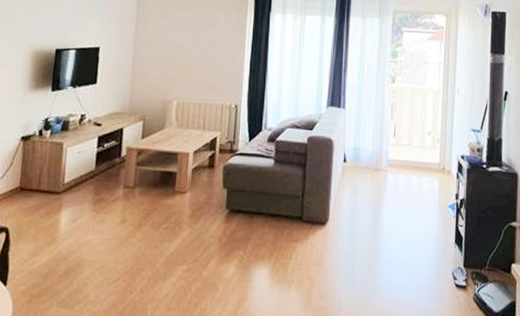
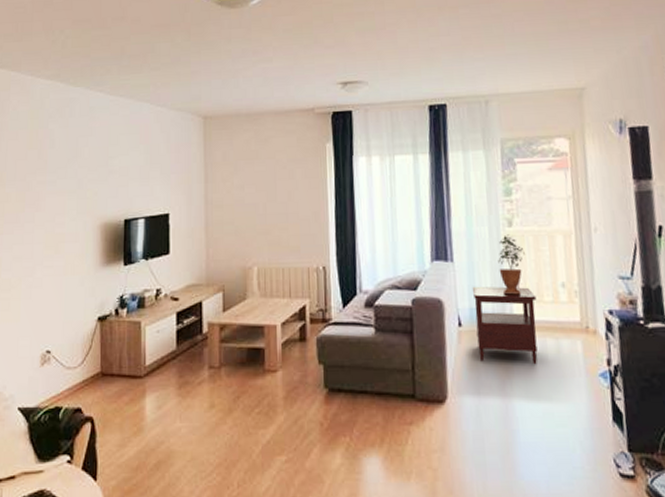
side table: none [357,129,408,196] -> present [472,286,538,365]
potted plant: none [381,89,402,139] -> present [498,234,525,295]

